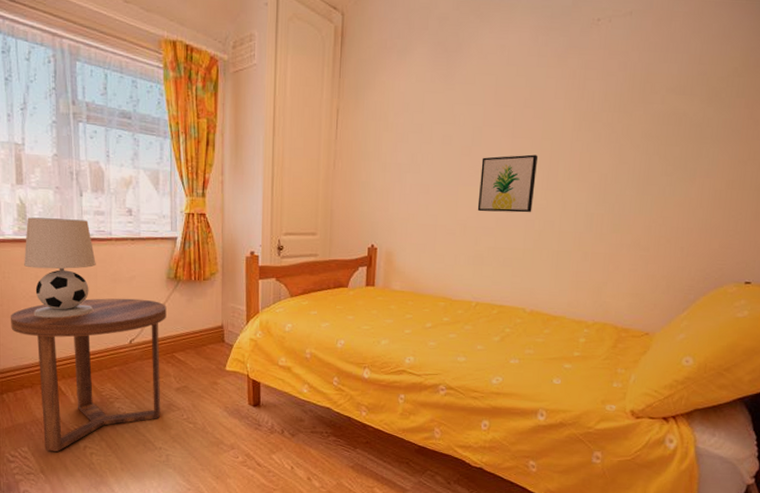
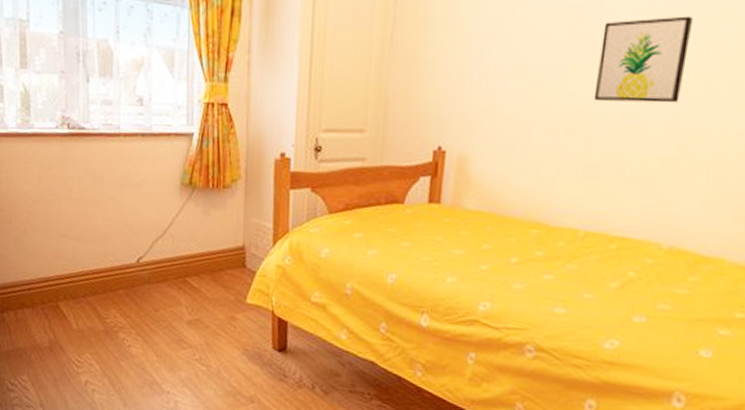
side table: present [10,298,167,452] -> none [11,206,179,384]
table lamp: present [24,217,96,318] -> none [27,107,102,228]

